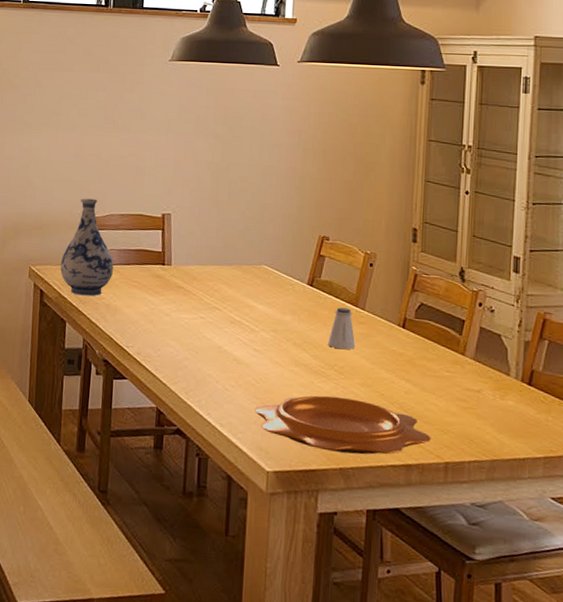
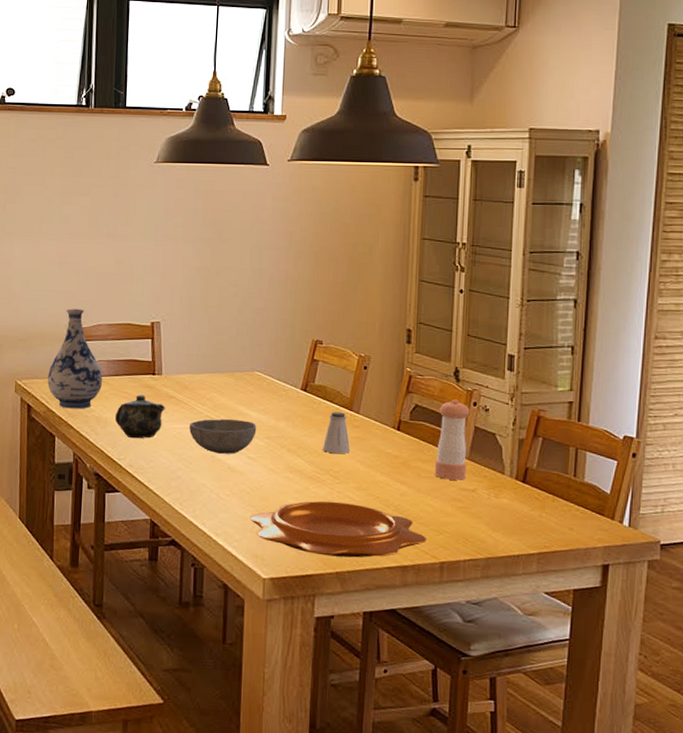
teapot: none [125,284,174,328] -> present [115,394,165,439]
bowl: none [197,310,263,346] -> present [189,418,257,454]
pepper shaker: none [439,299,475,380] -> present [434,399,470,480]

